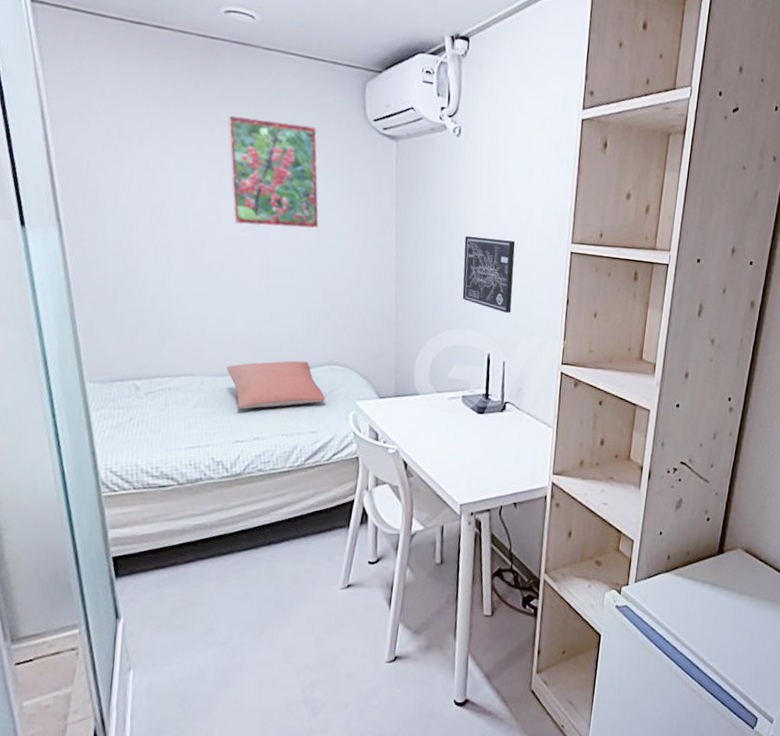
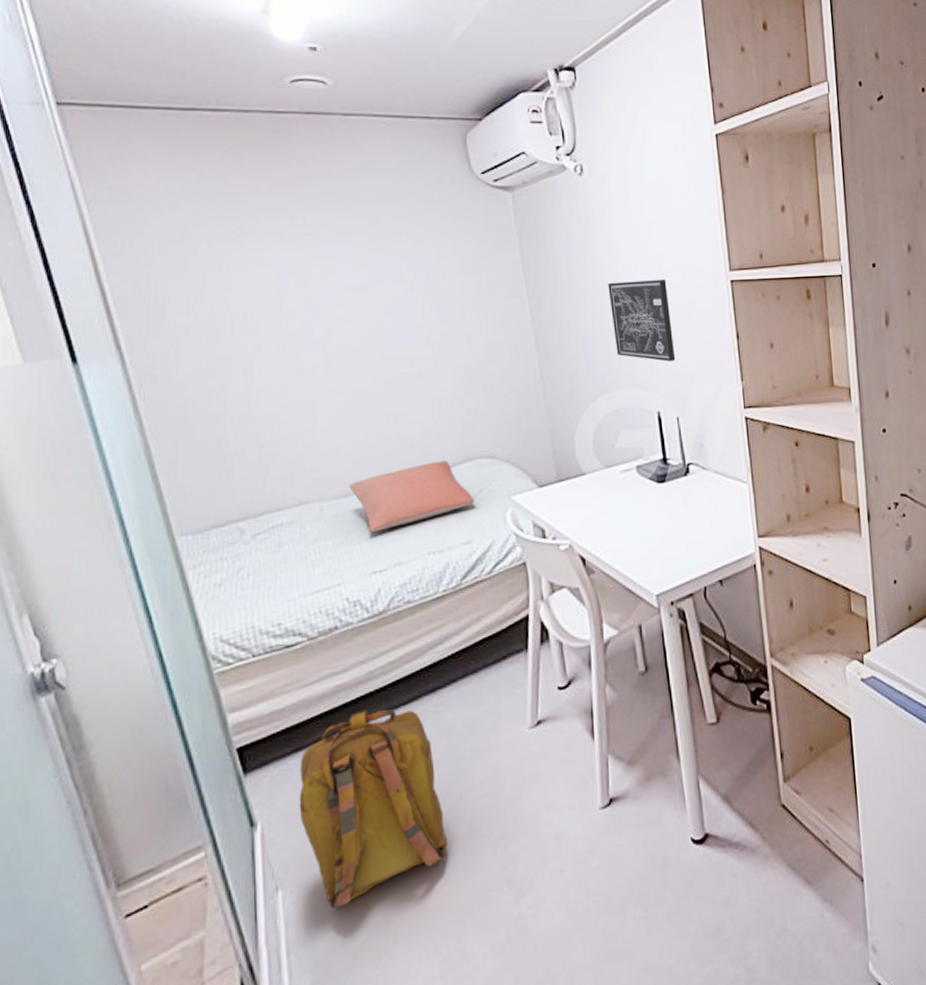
backpack: none [154,547,264,693] -> present [299,709,447,909]
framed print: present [227,114,319,229] -> none [309,191,437,316]

